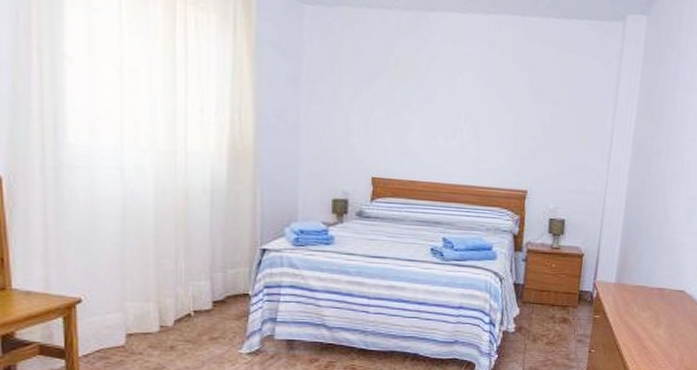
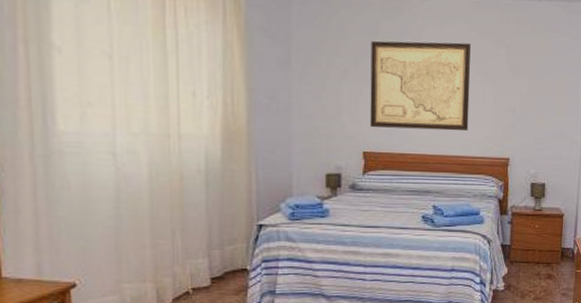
wall art: none [379,59,491,160] -> present [369,40,471,131]

